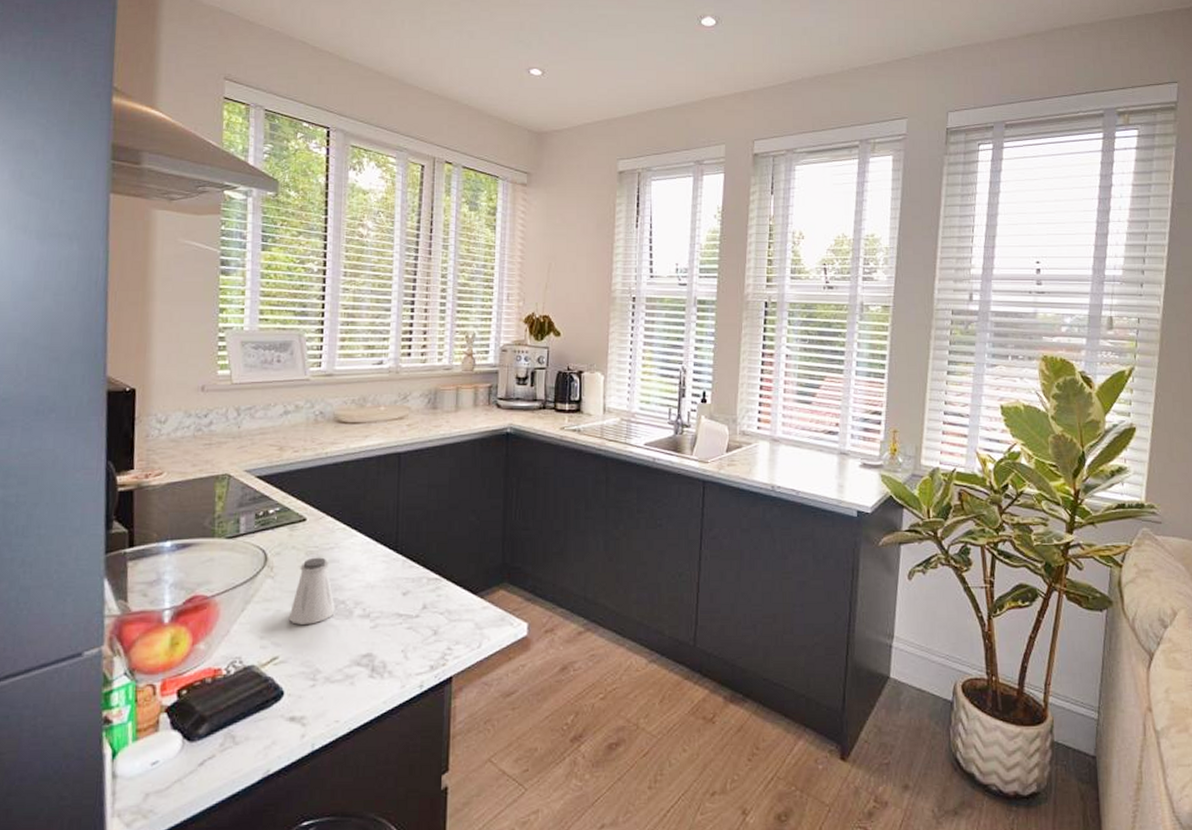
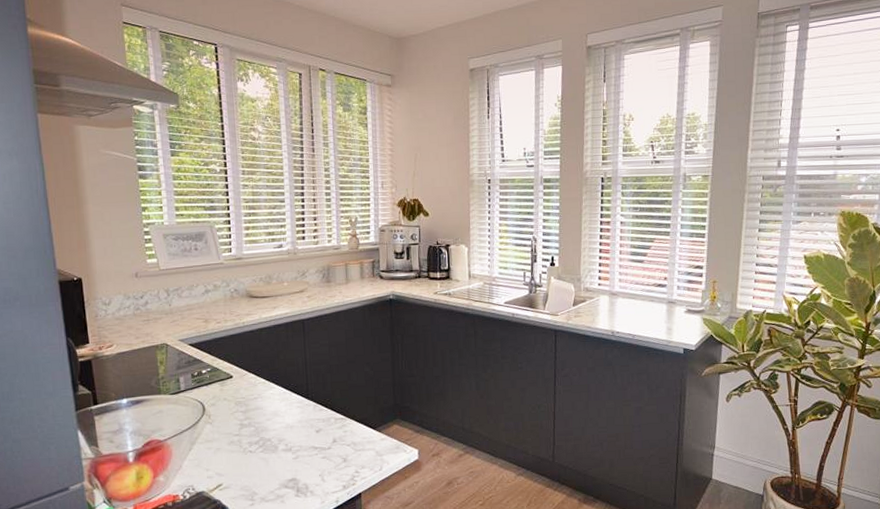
saltshaker: present [288,557,335,625] -> none [227,406,263,459]

